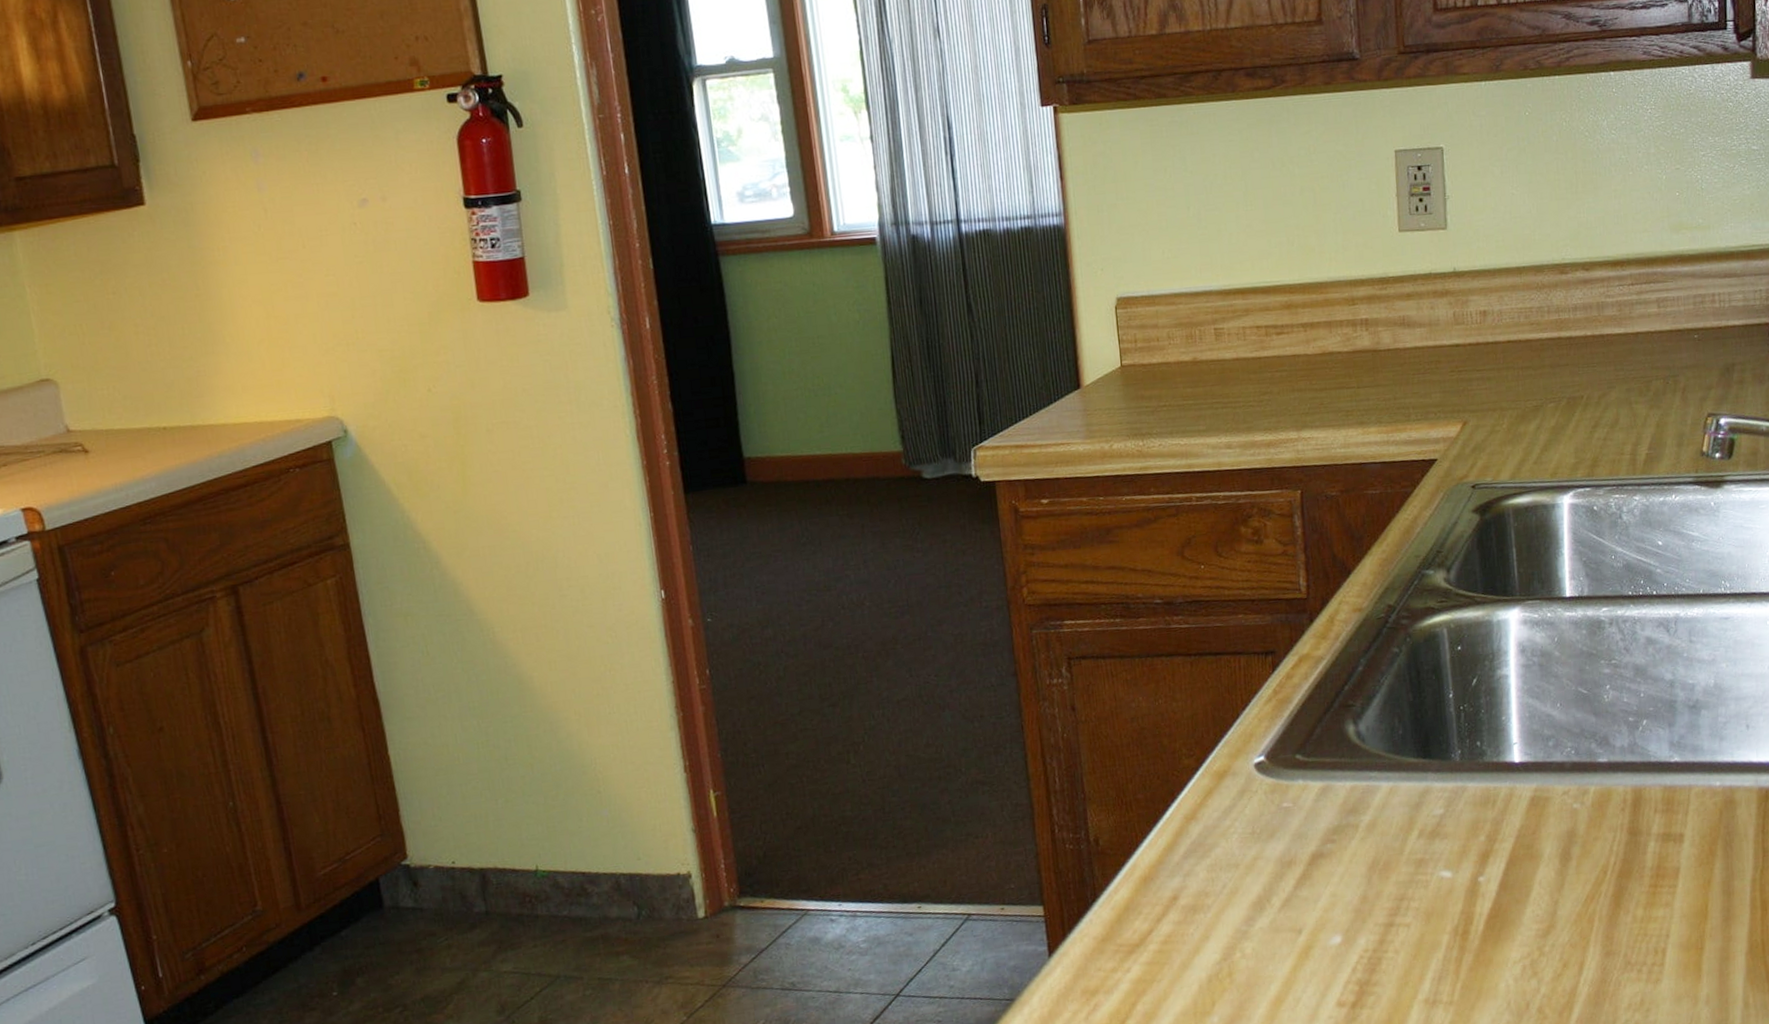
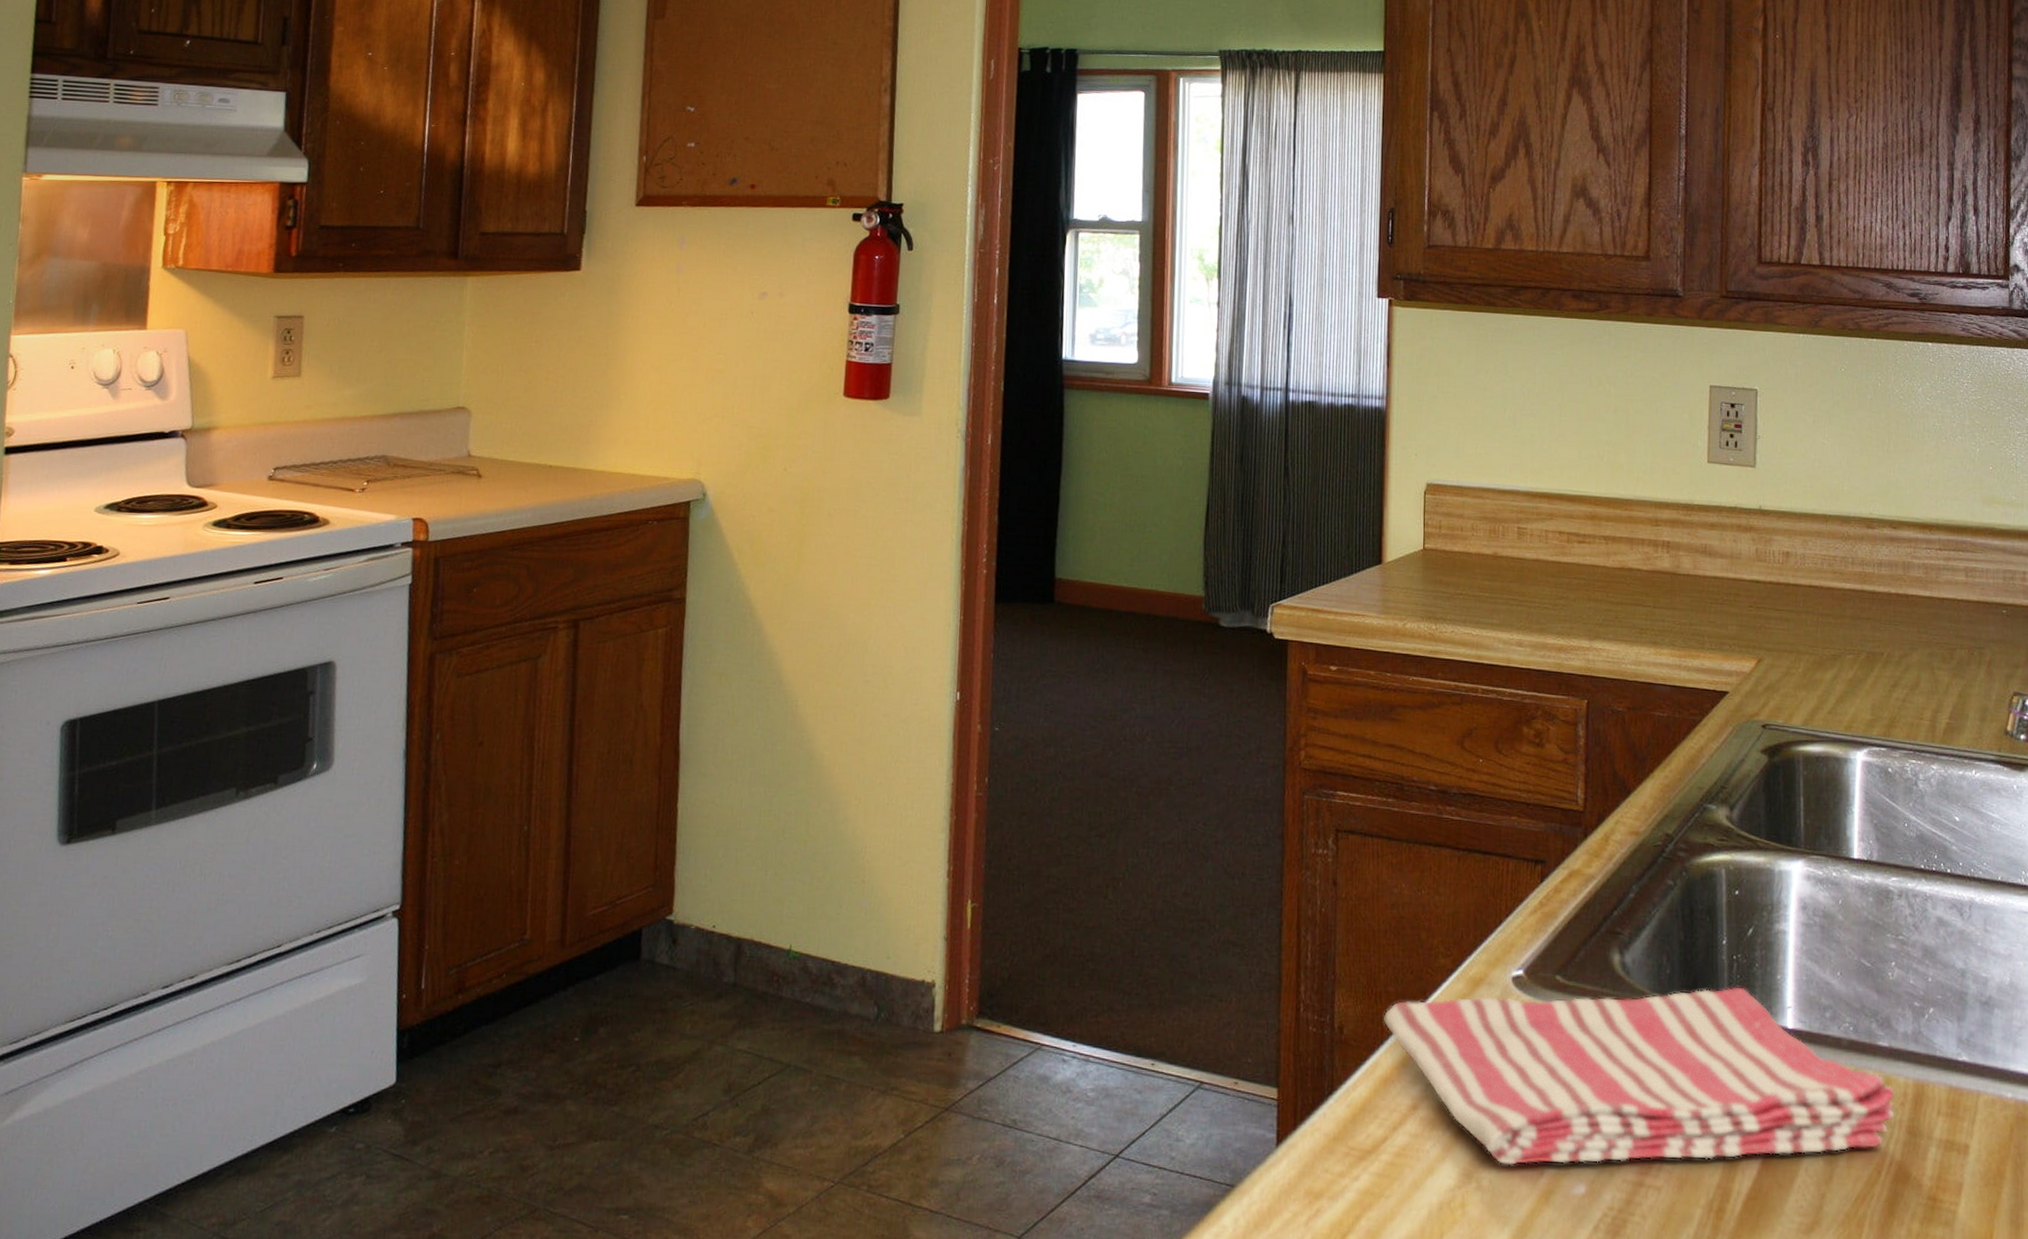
dish towel: none [1136,733,1616,932] -> present [1384,986,1895,1165]

